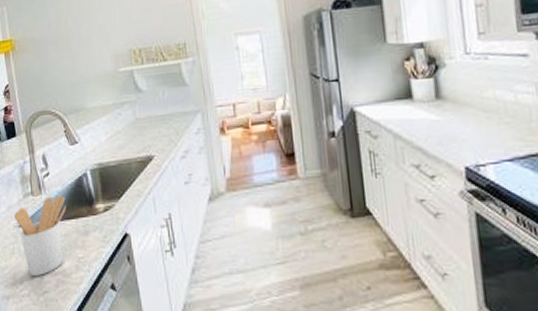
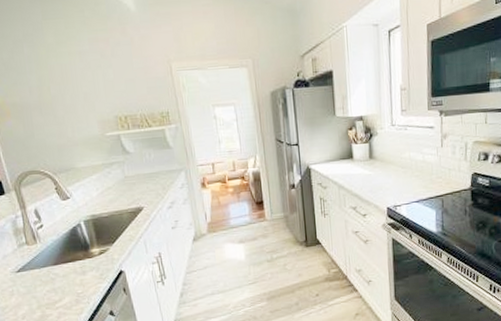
utensil holder: present [14,195,66,276] -> none [10,243,63,311]

